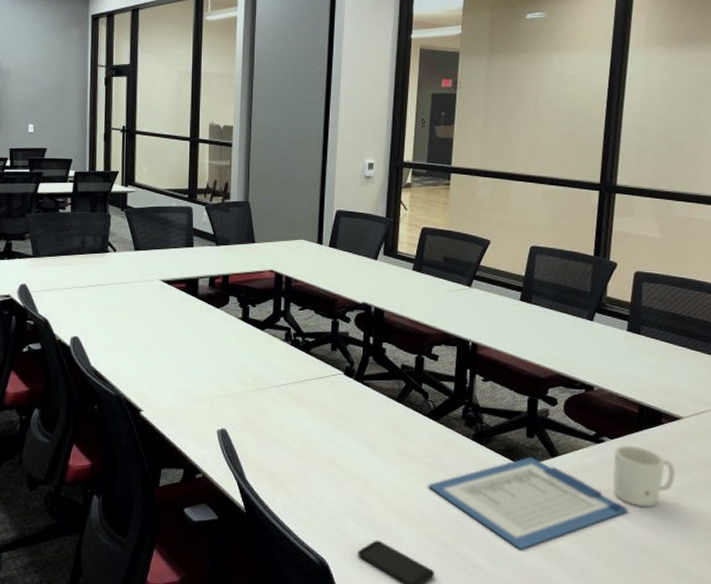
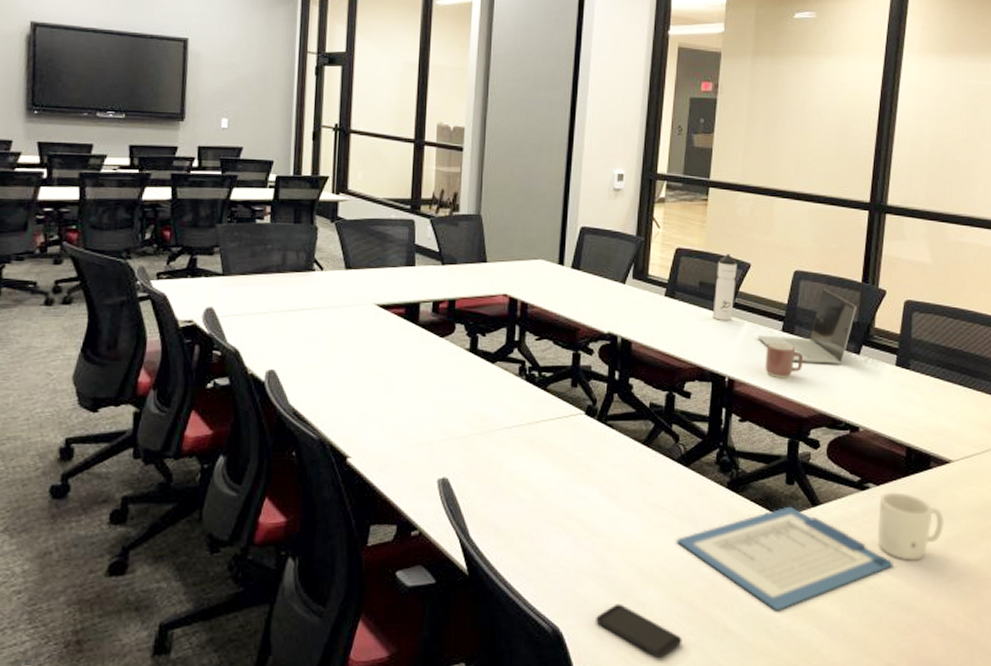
water bottle: none [456,232,478,291] -> present [712,254,737,320]
laptop: none [498,261,589,330] -> present [758,288,857,364]
mug: none [505,310,541,343] -> present [765,342,804,379]

